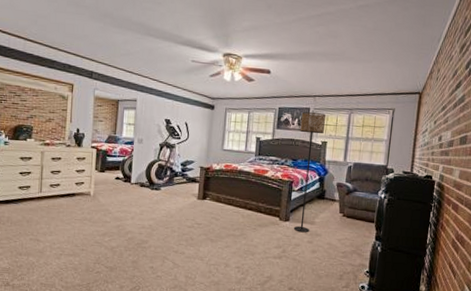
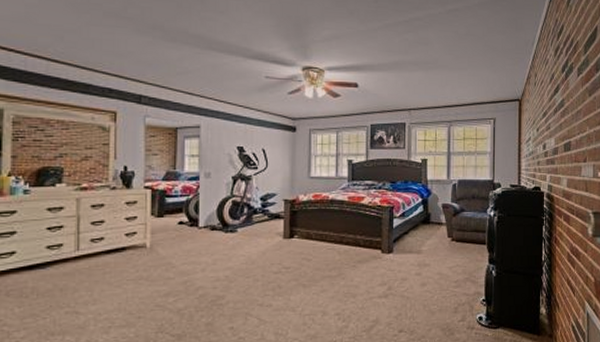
floor lamp: present [293,111,326,233] -> none [396,127,424,264]

